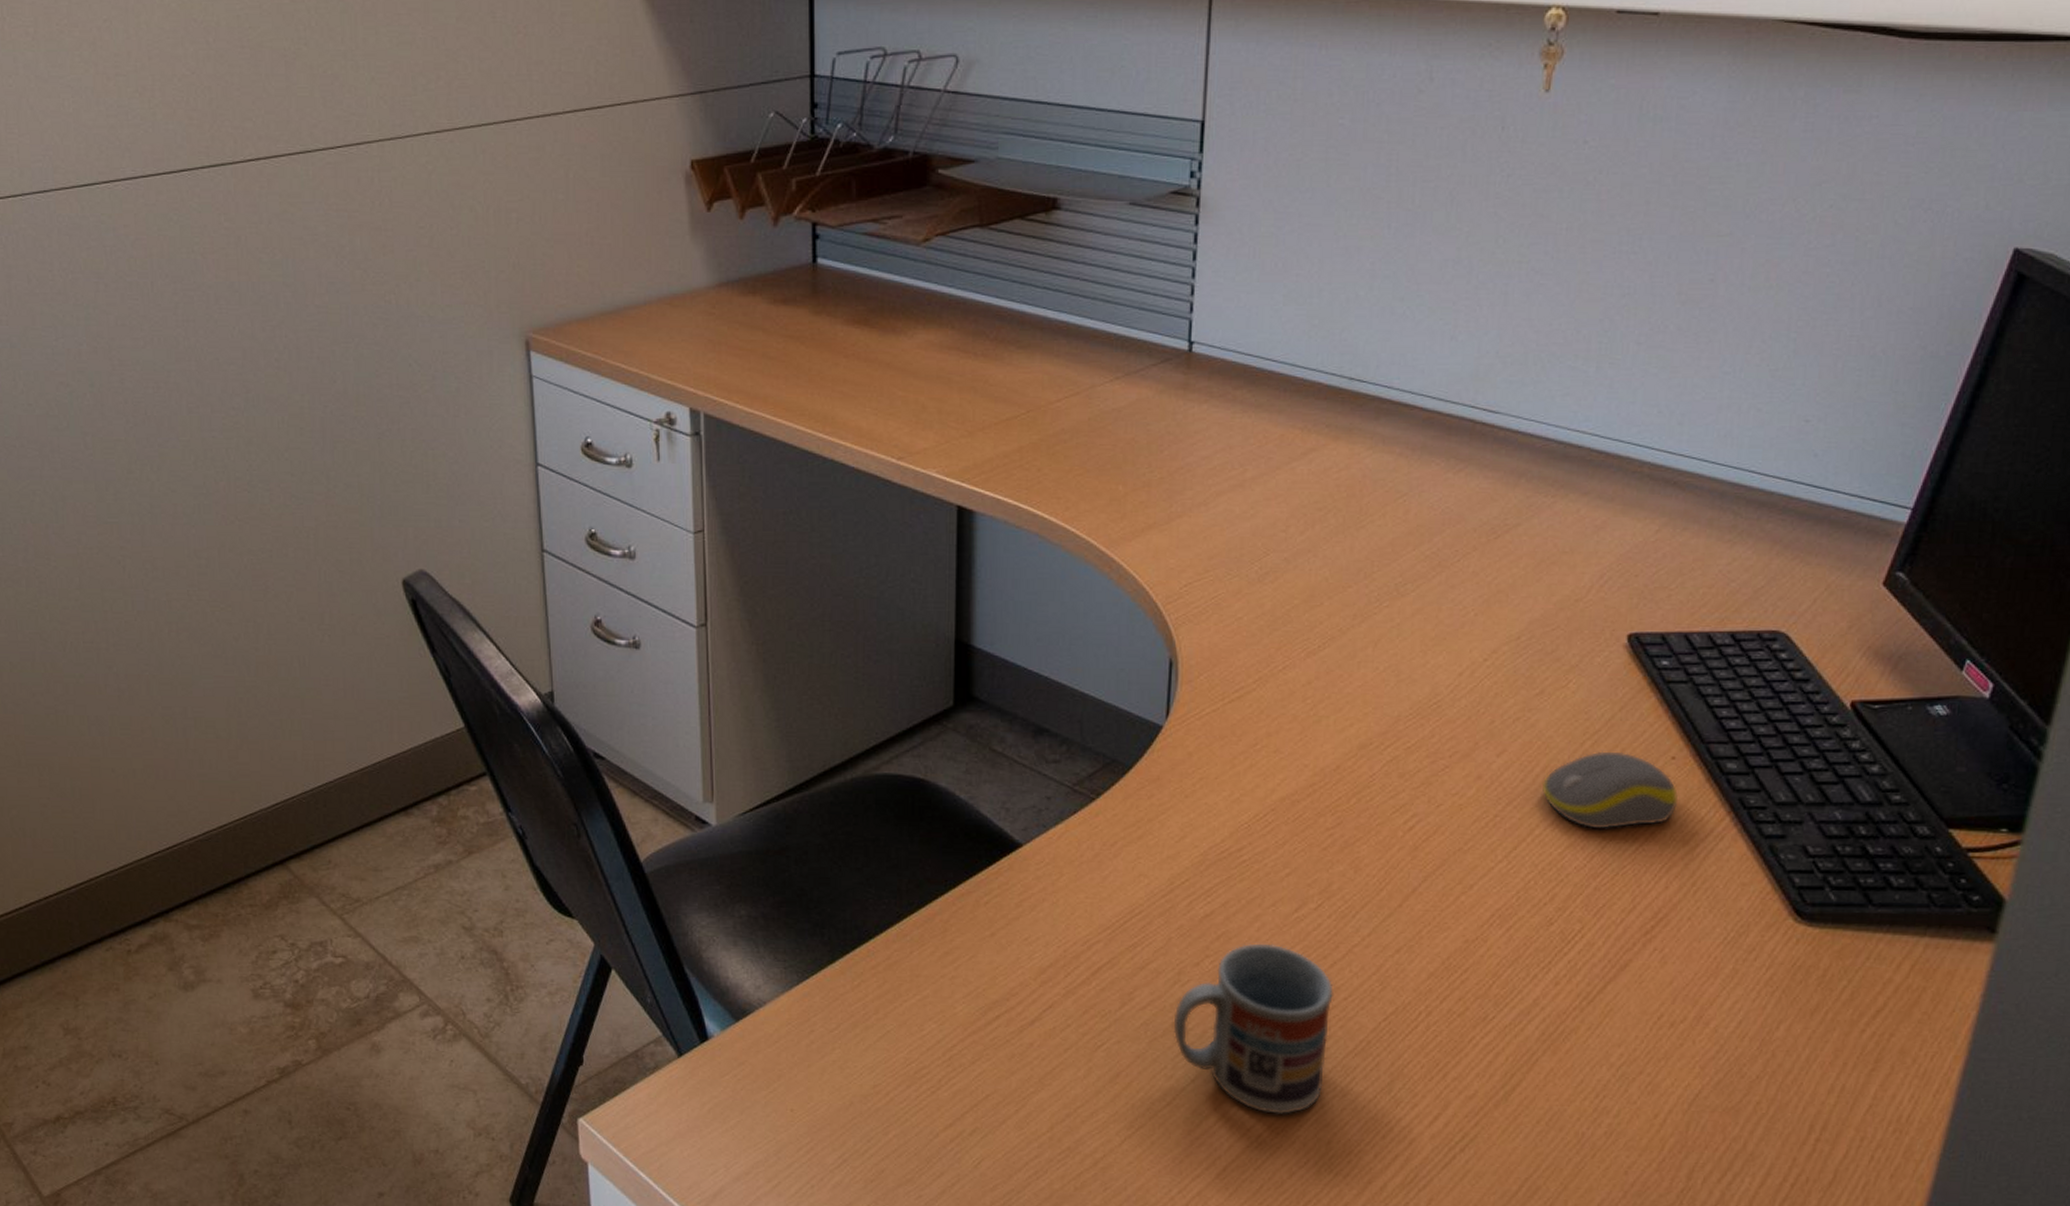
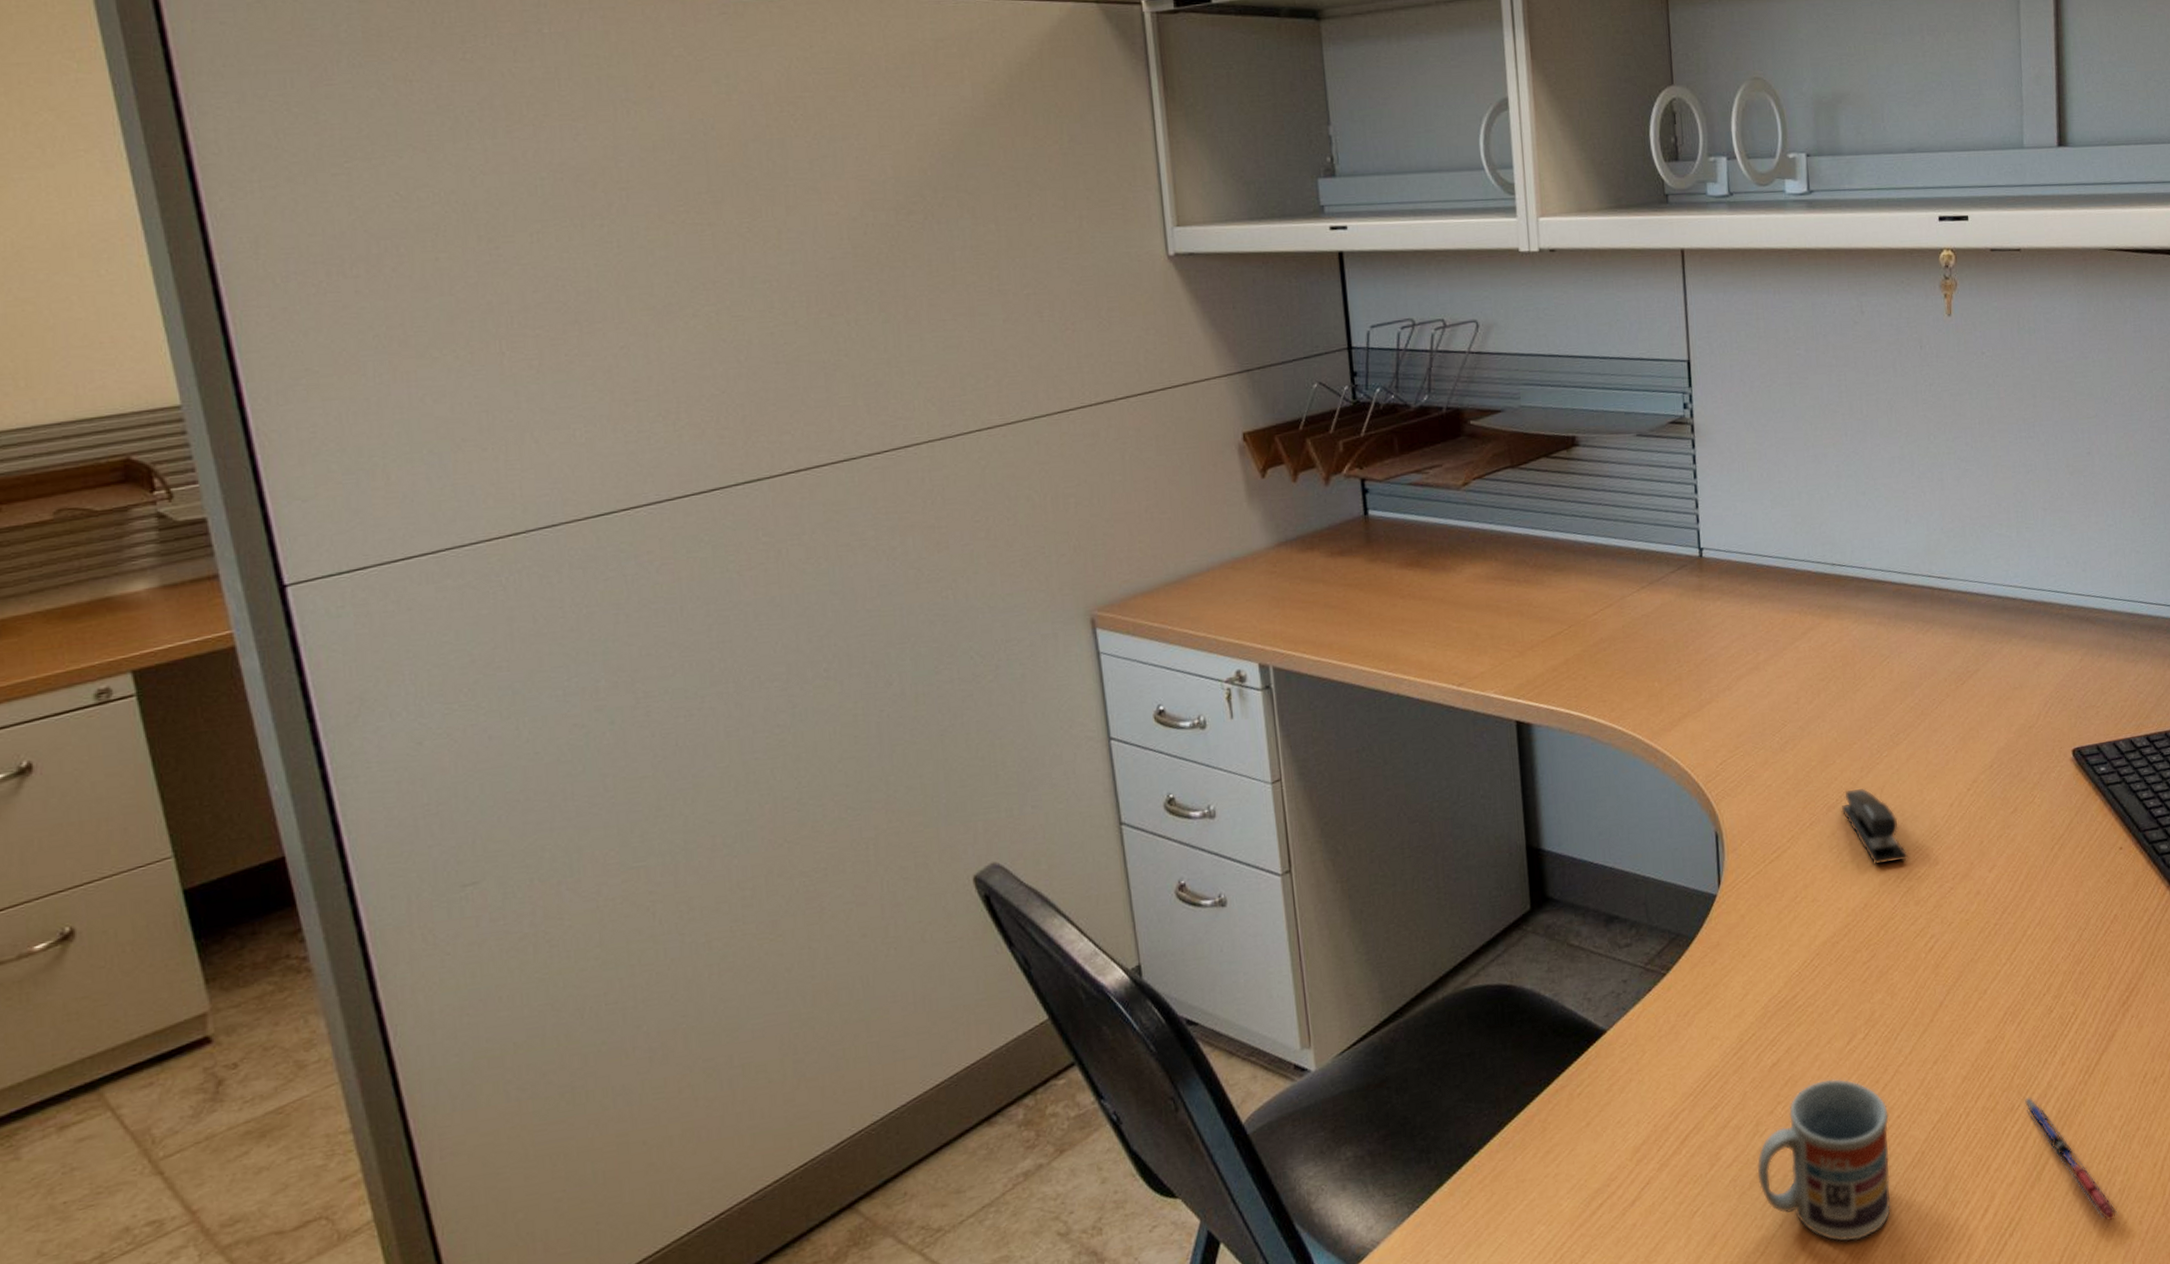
stapler: none [1323,638,1399,727] -> present [1841,788,1909,864]
pen: none [1500,1010,1599,1163] -> present [2024,1097,2118,1221]
computer mouse: present [1541,751,1678,829] -> none [2026,850,2130,922]

